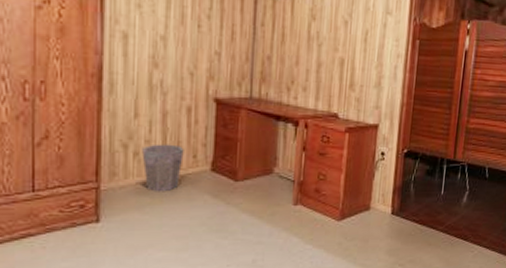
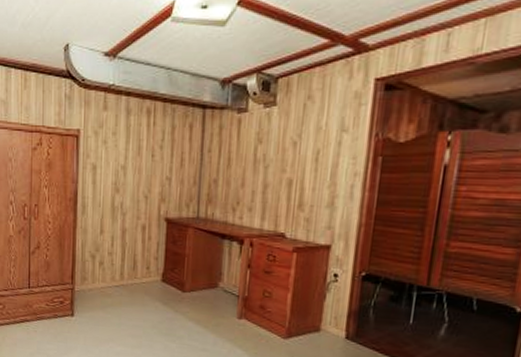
waste bin: present [142,144,184,192] -> none [106,256,139,296]

